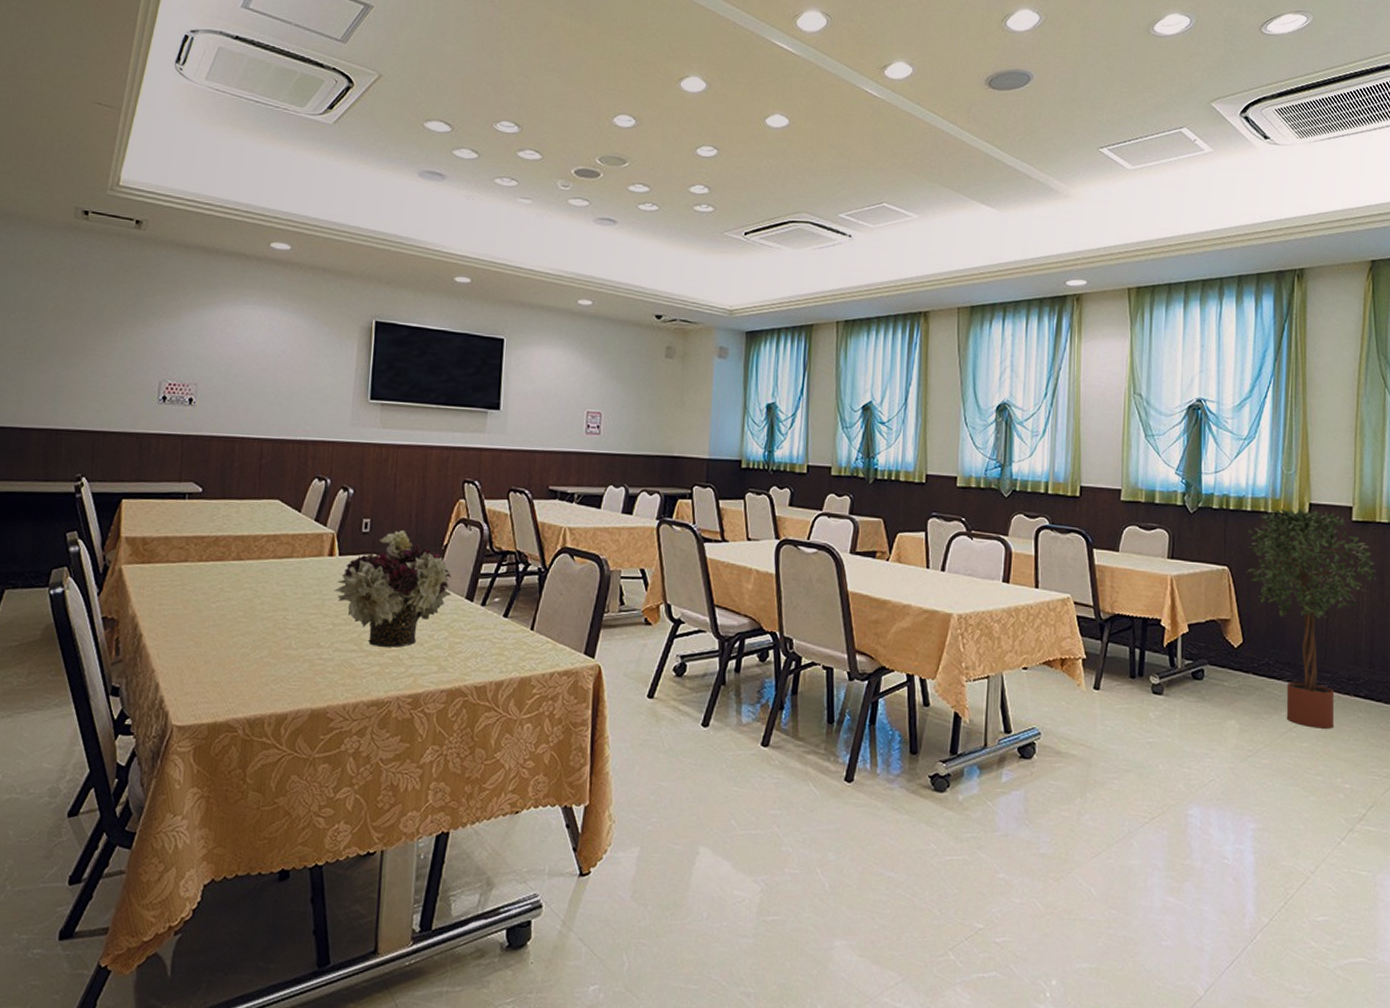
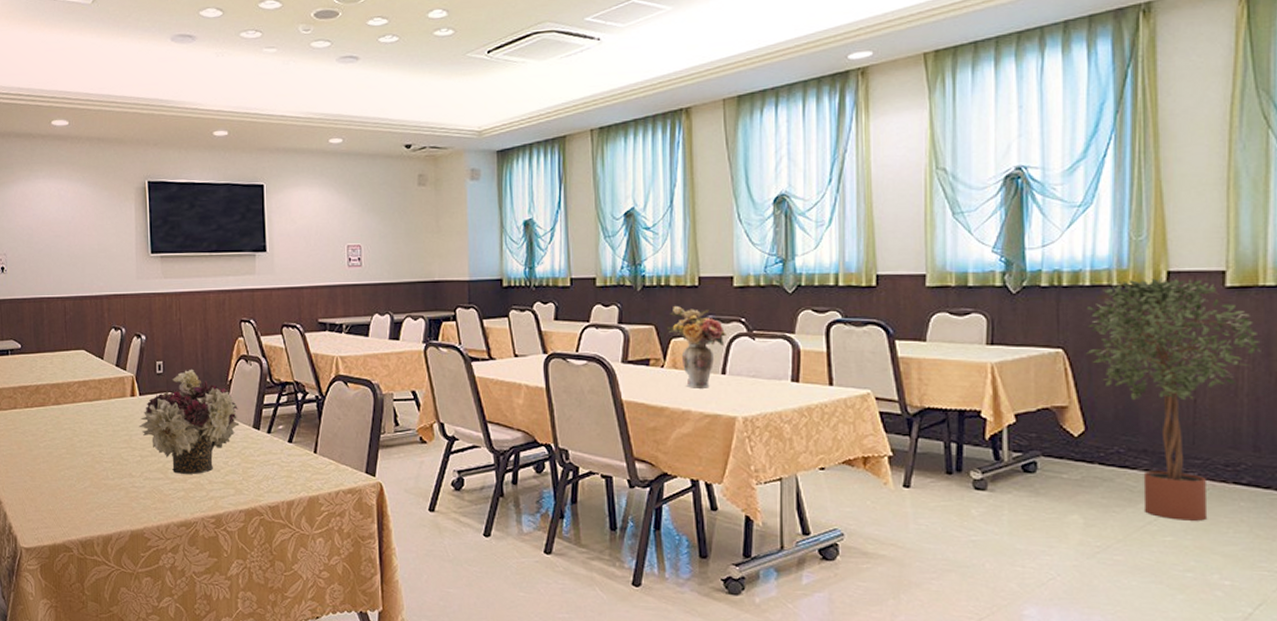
flower arrangement: none [895,500,948,584] -> present [667,305,726,388]

